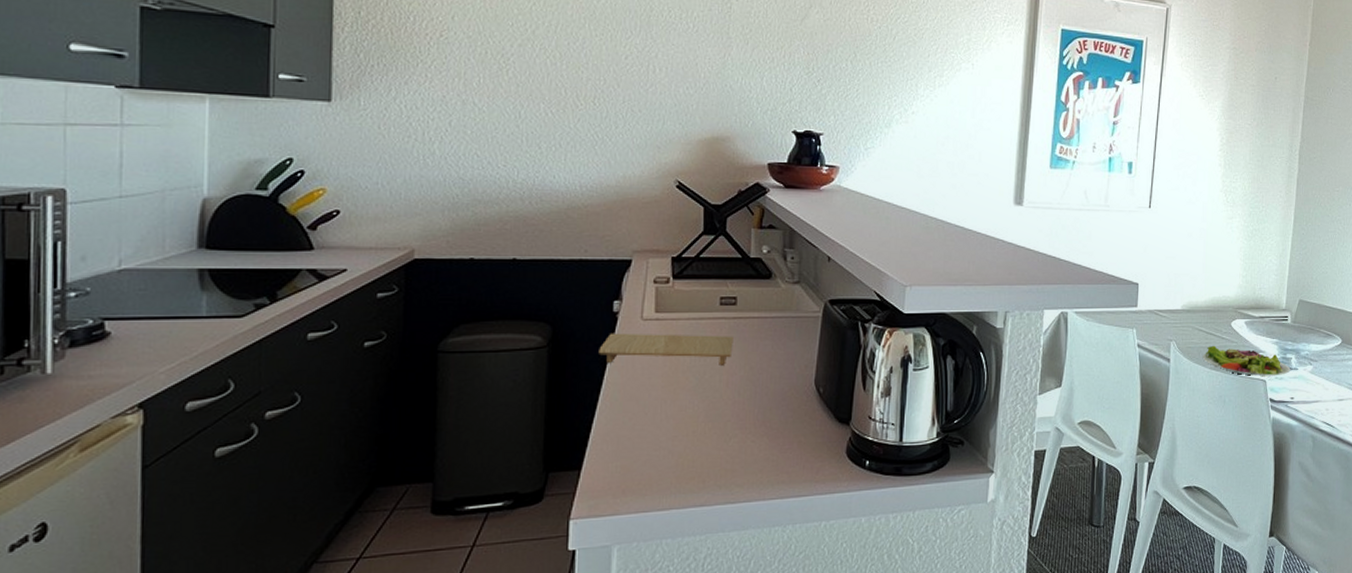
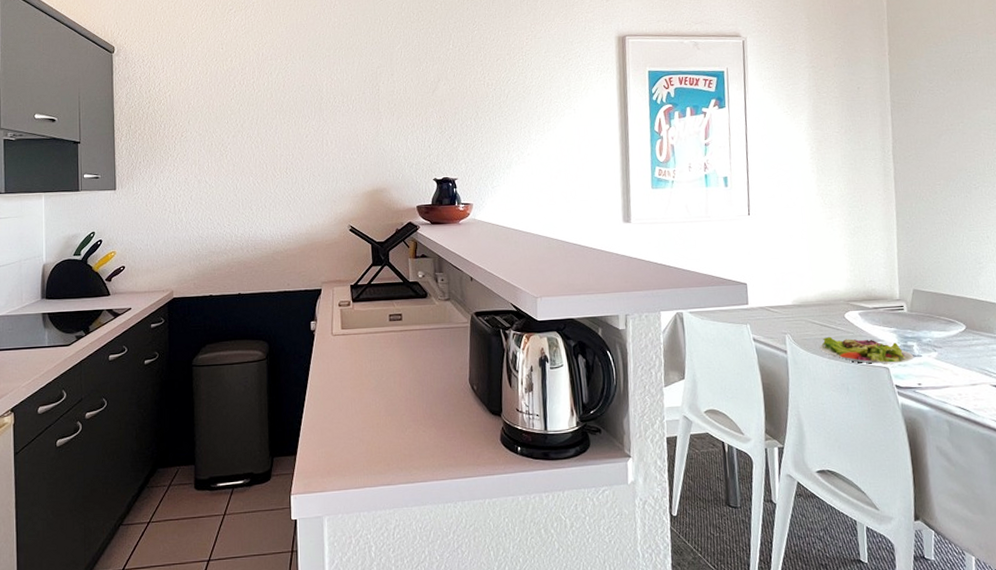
cutting board: present [599,333,733,365] -> none [303,345,402,370]

